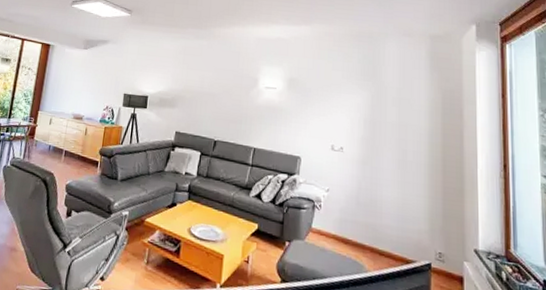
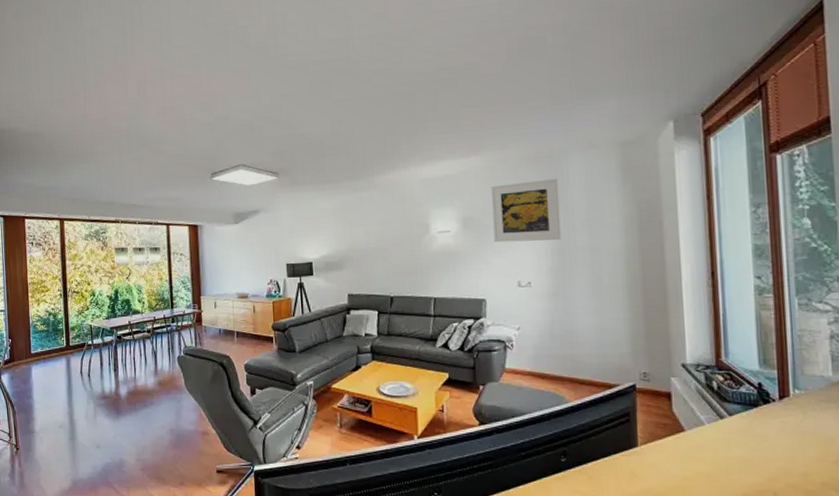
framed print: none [314,54,375,113] -> present [491,178,562,243]

